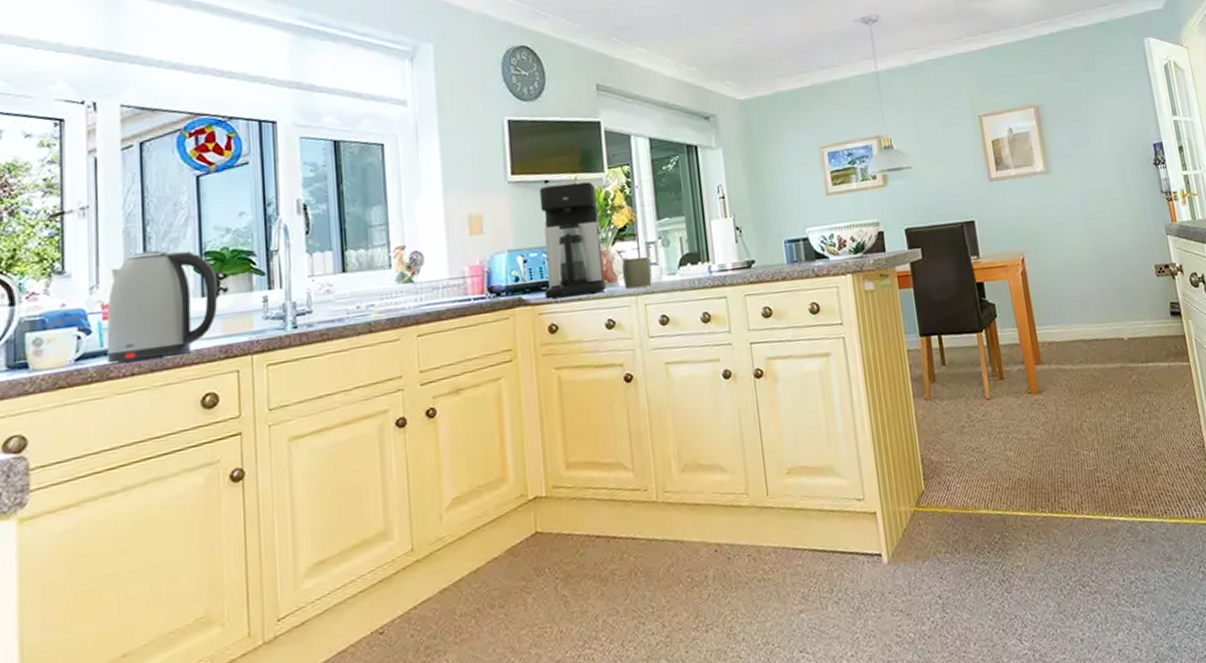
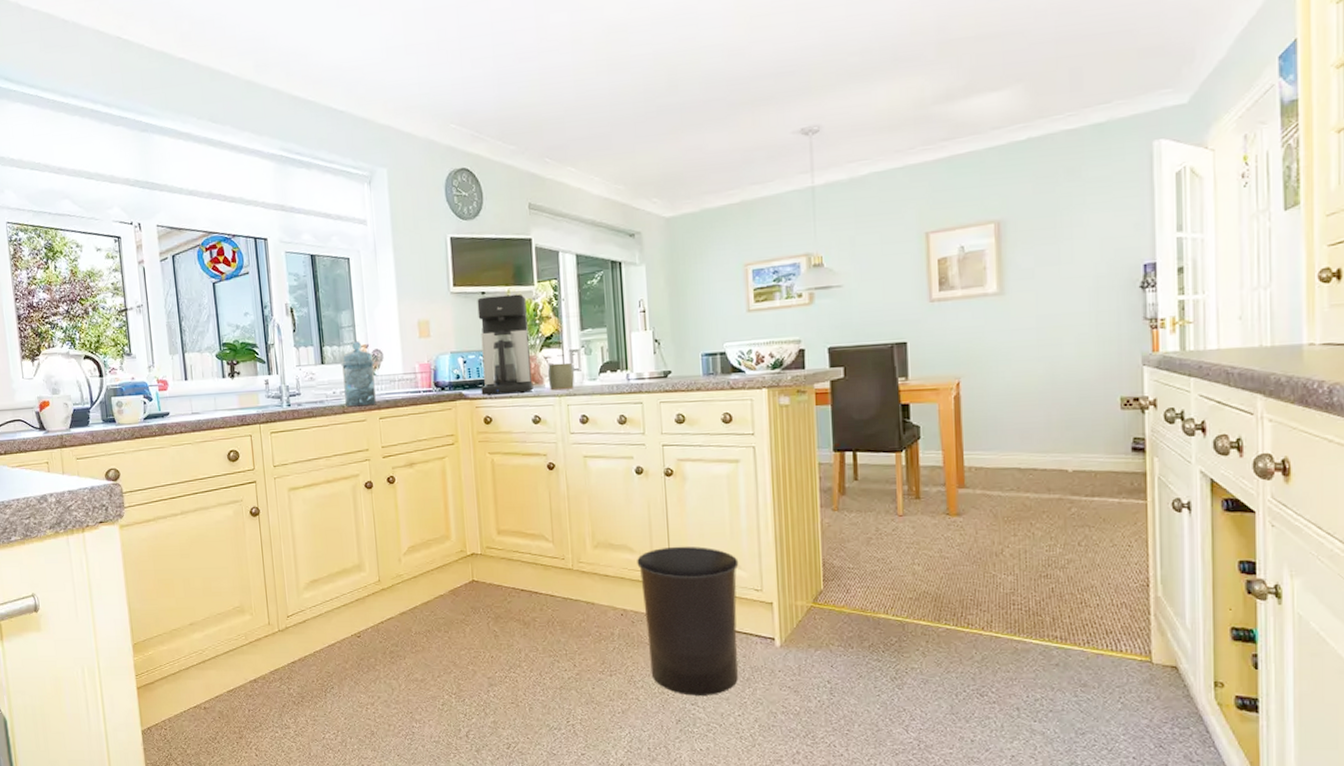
kettle: present [106,250,218,364] -> none [160,340,234,423]
canister: none [368,242,414,324] -> present [341,341,376,407]
waste bin: none [729,456,848,641] -> present [637,546,739,696]

